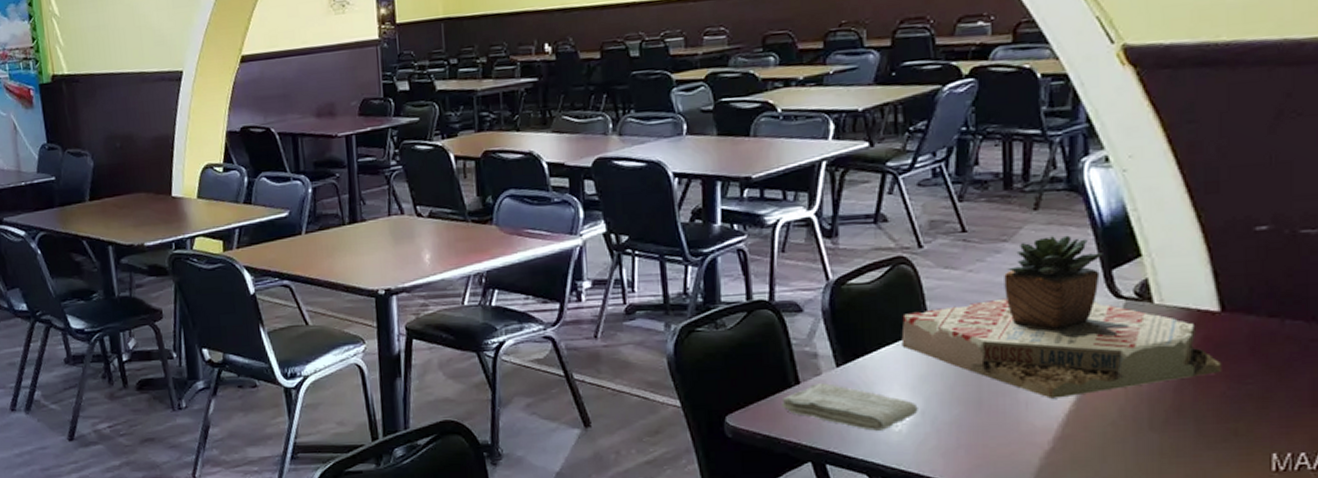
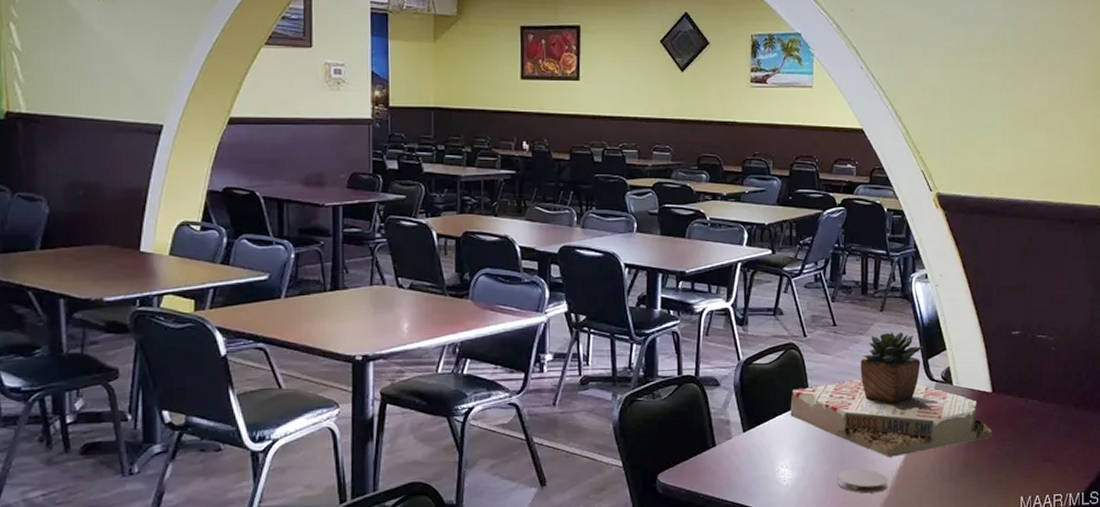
washcloth: present [781,383,918,431] -> none [701,446,800,485]
coaster: none [972,413,1051,444] -> present [837,469,888,494]

